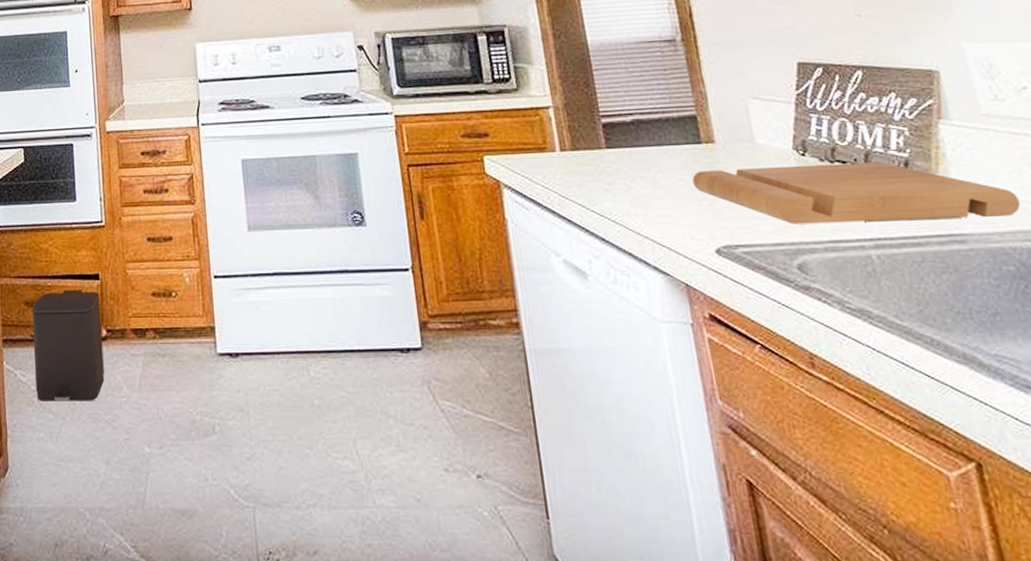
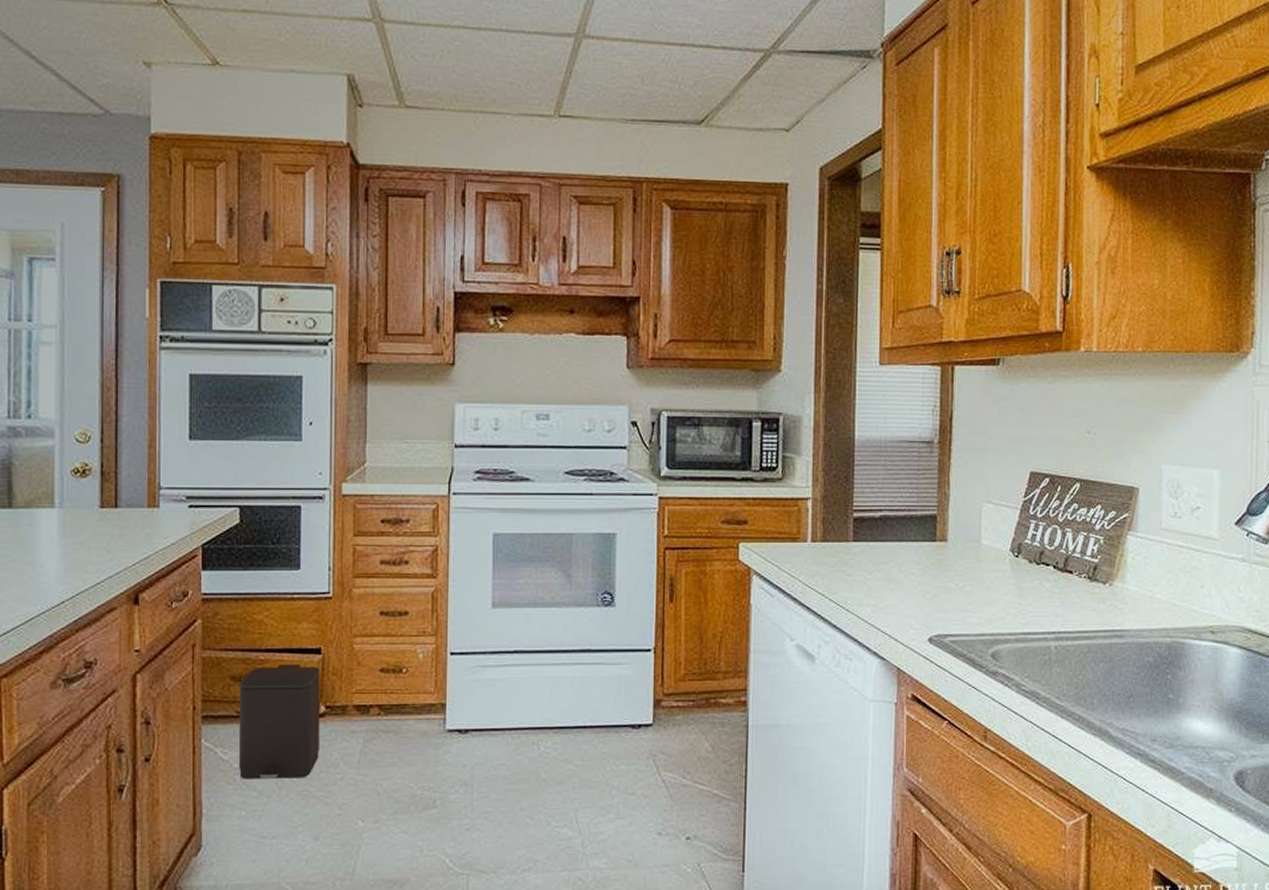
cutting board: present [692,162,1021,225] -> none [922,565,1171,618]

